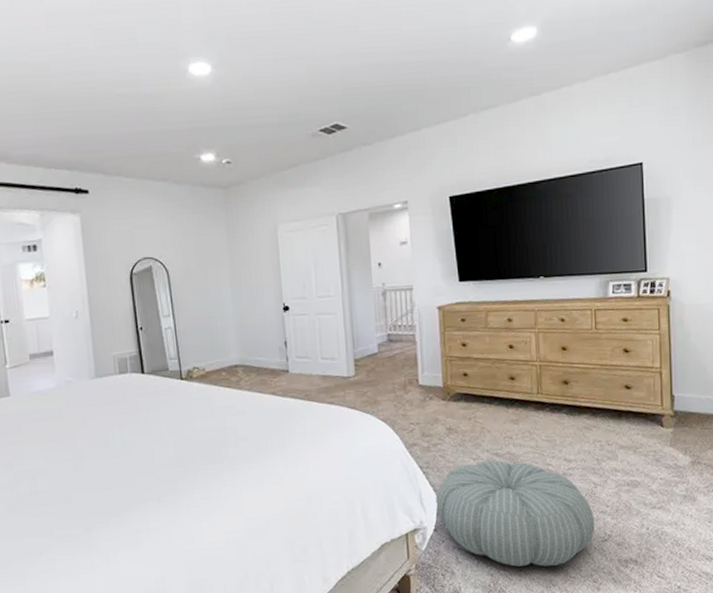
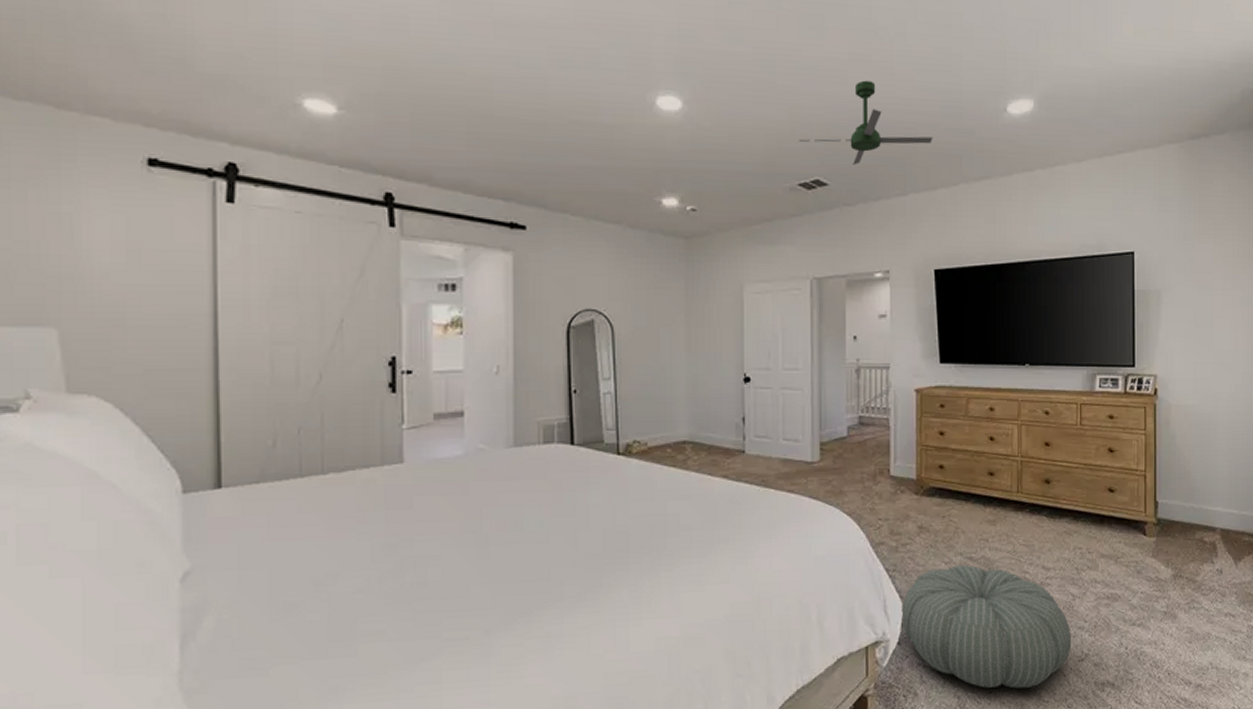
ceiling fan: none [317,26,441,107] -> present [798,80,933,165]

